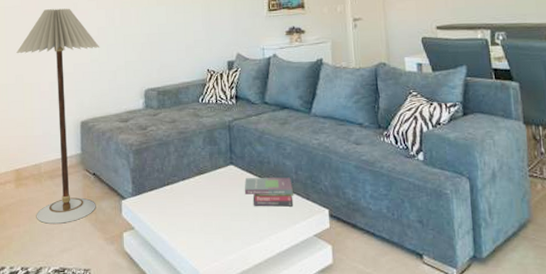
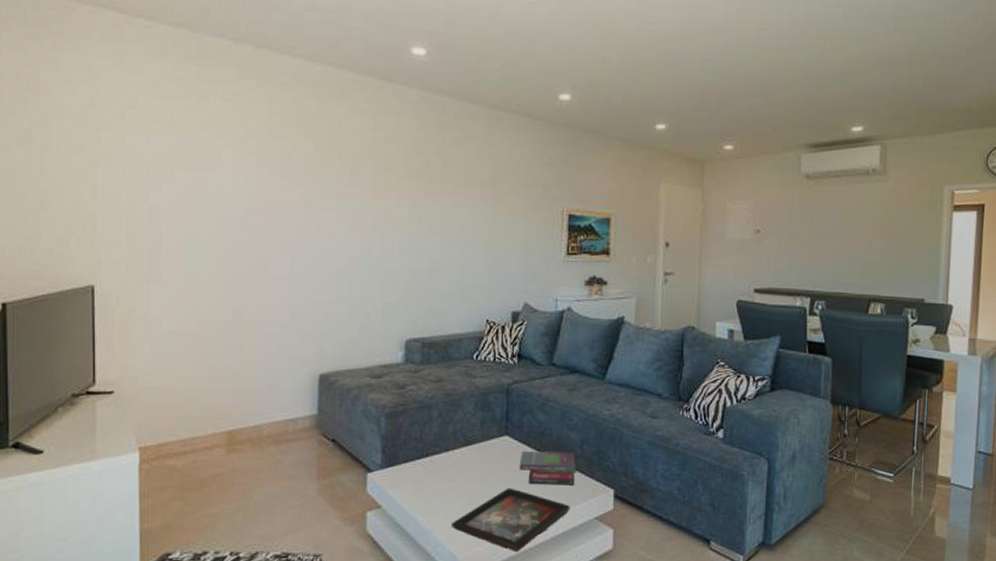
floor lamp: present [16,8,100,224] -> none [235,227,351,499]
decorative tray: none [192,210,292,267] -> present [451,487,570,553]

